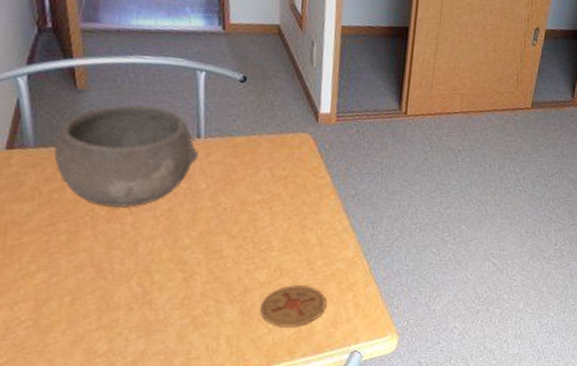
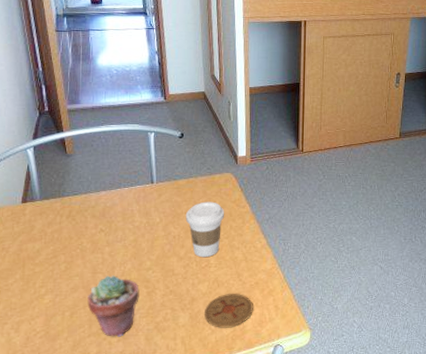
bowl: present [54,104,198,208] -> none [54,162,152,241]
potted succulent: none [97,253,172,332] -> present [87,275,140,337]
coffee cup: none [242,167,297,239] -> present [185,201,225,258]

